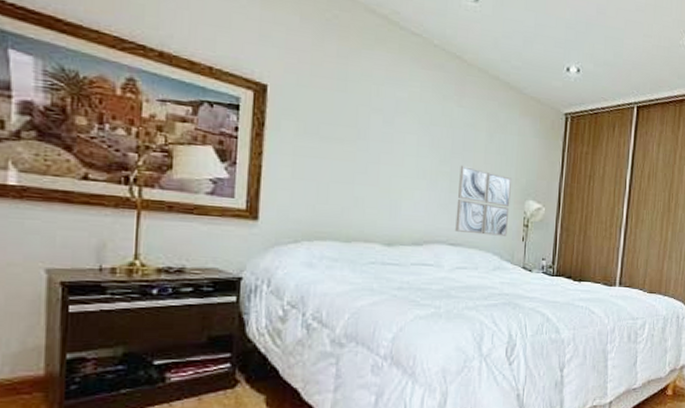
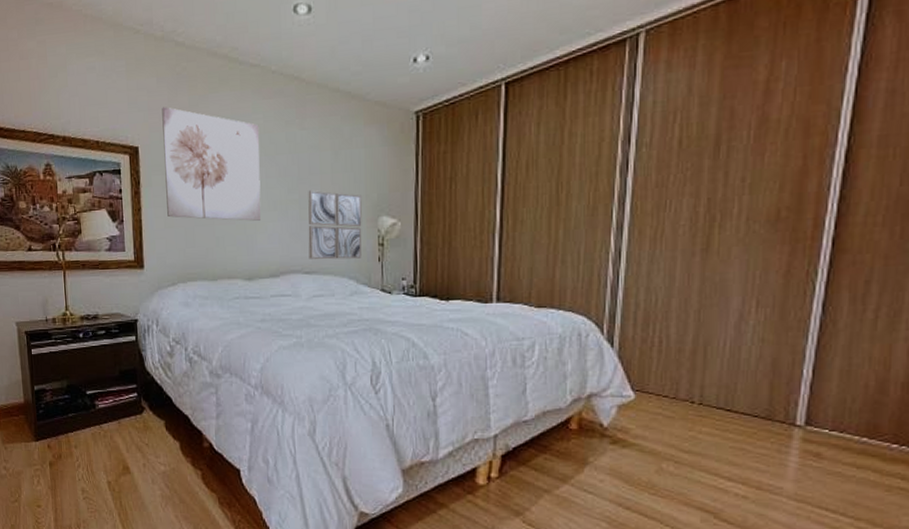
wall art: none [297,49,415,187] -> present [162,107,262,221]

